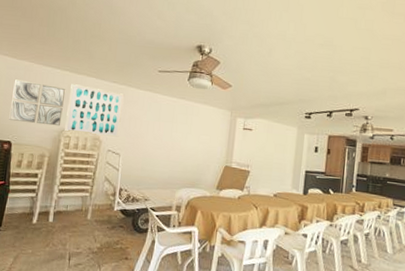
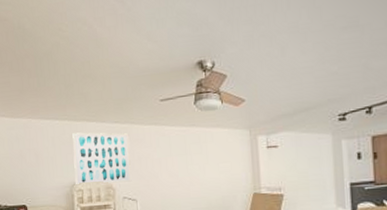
wall art: present [9,79,66,126] -> none [16,139,71,183]

